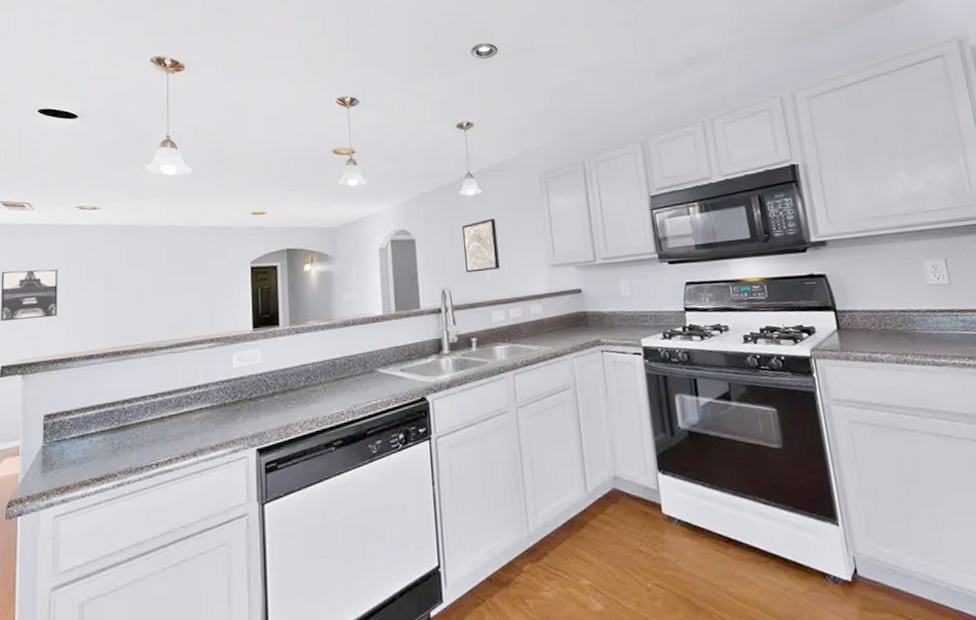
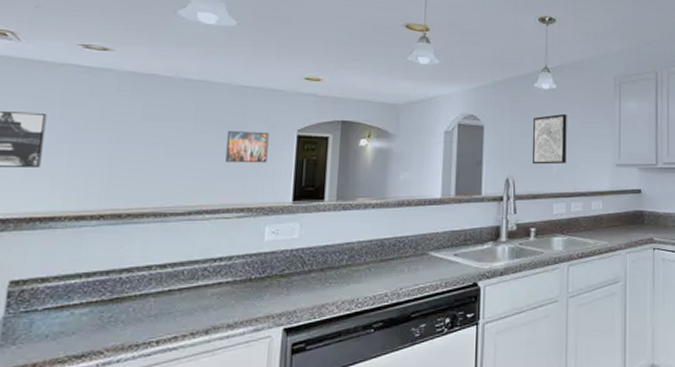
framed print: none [193,267,228,297] -> present [225,131,269,163]

